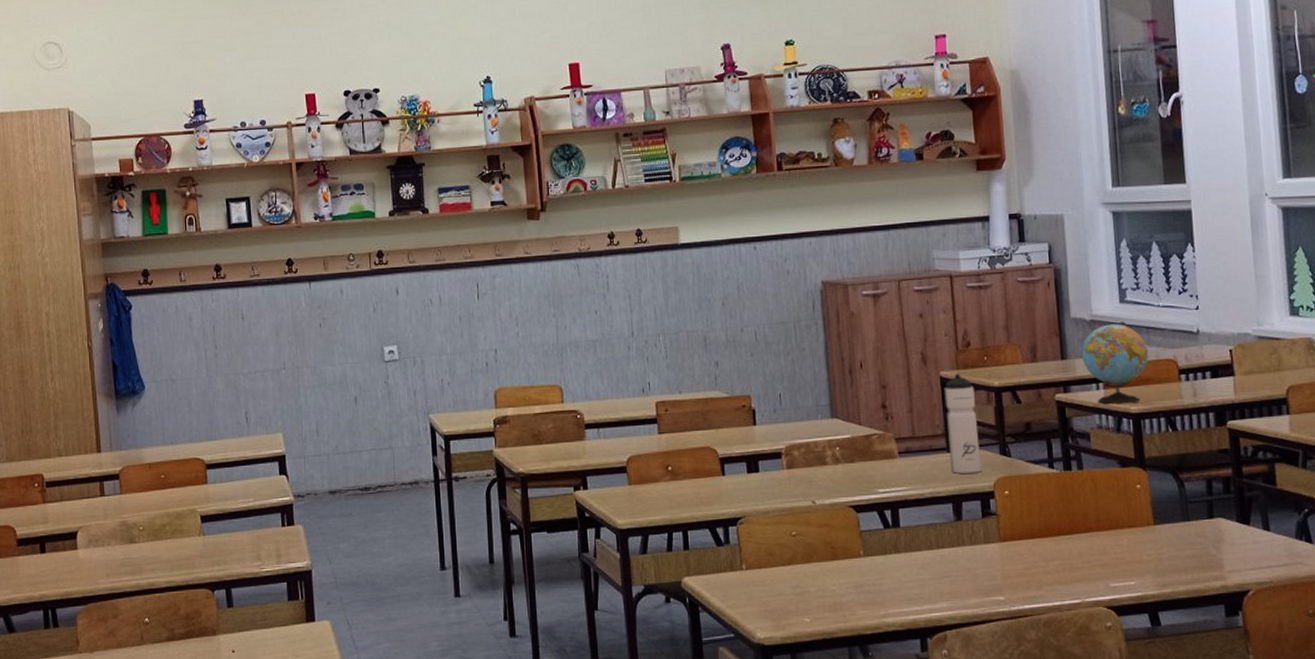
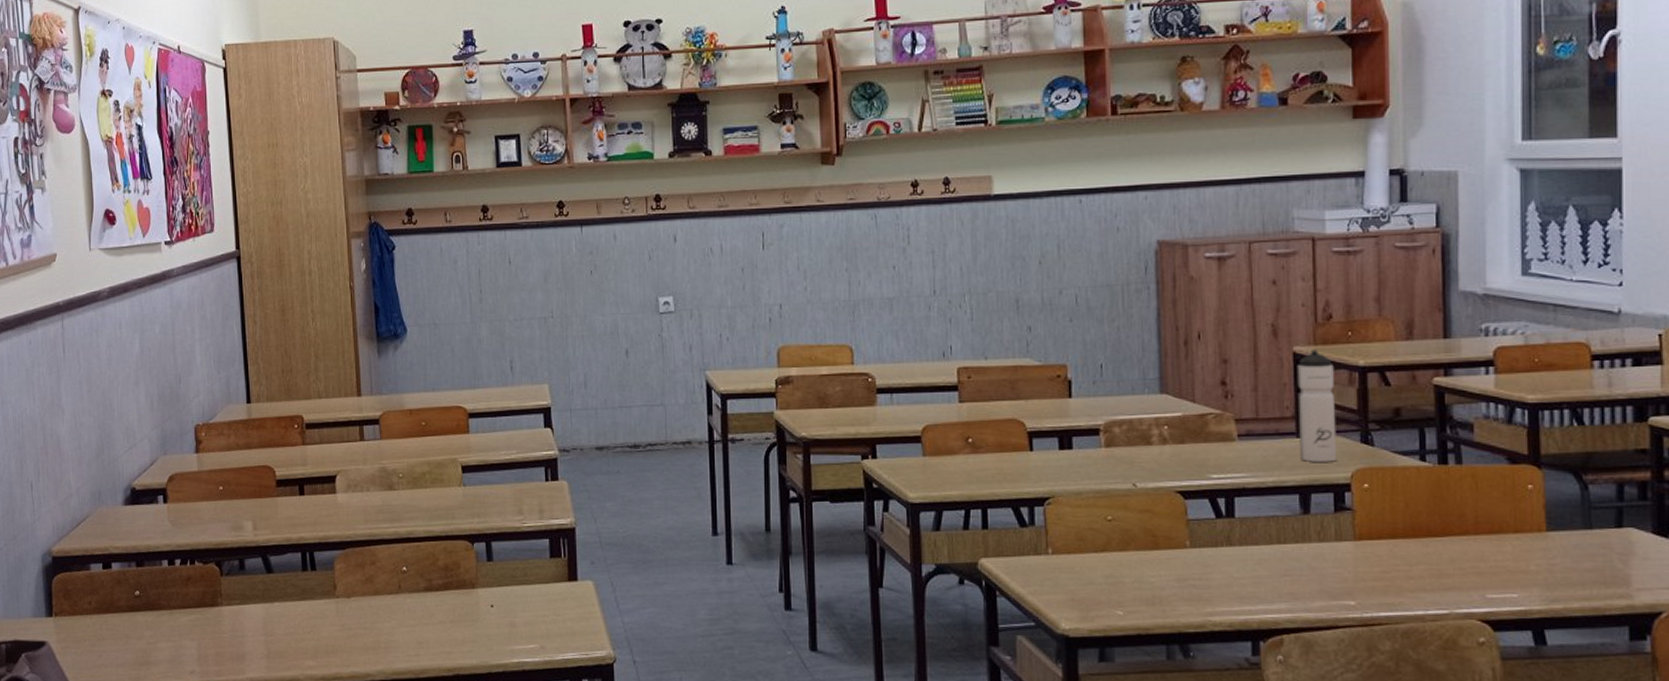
globe: present [1081,321,1149,405] -> none [1469,296,1555,392]

